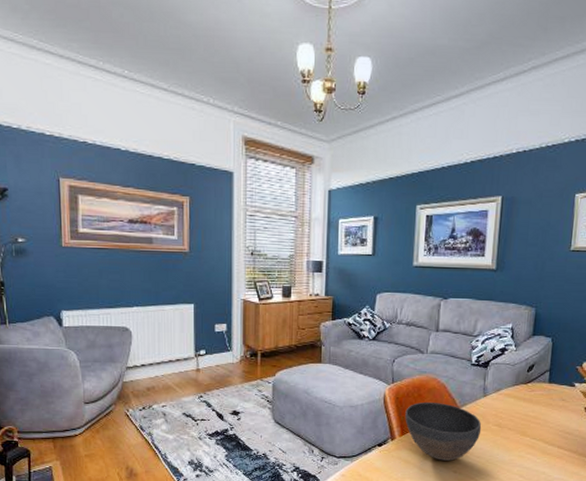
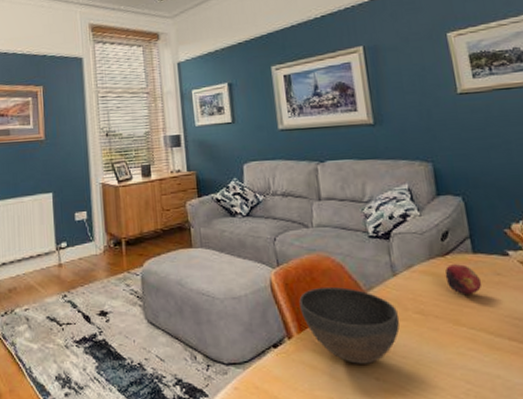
fruit: none [523,391,550,415] -> present [444,264,483,296]

